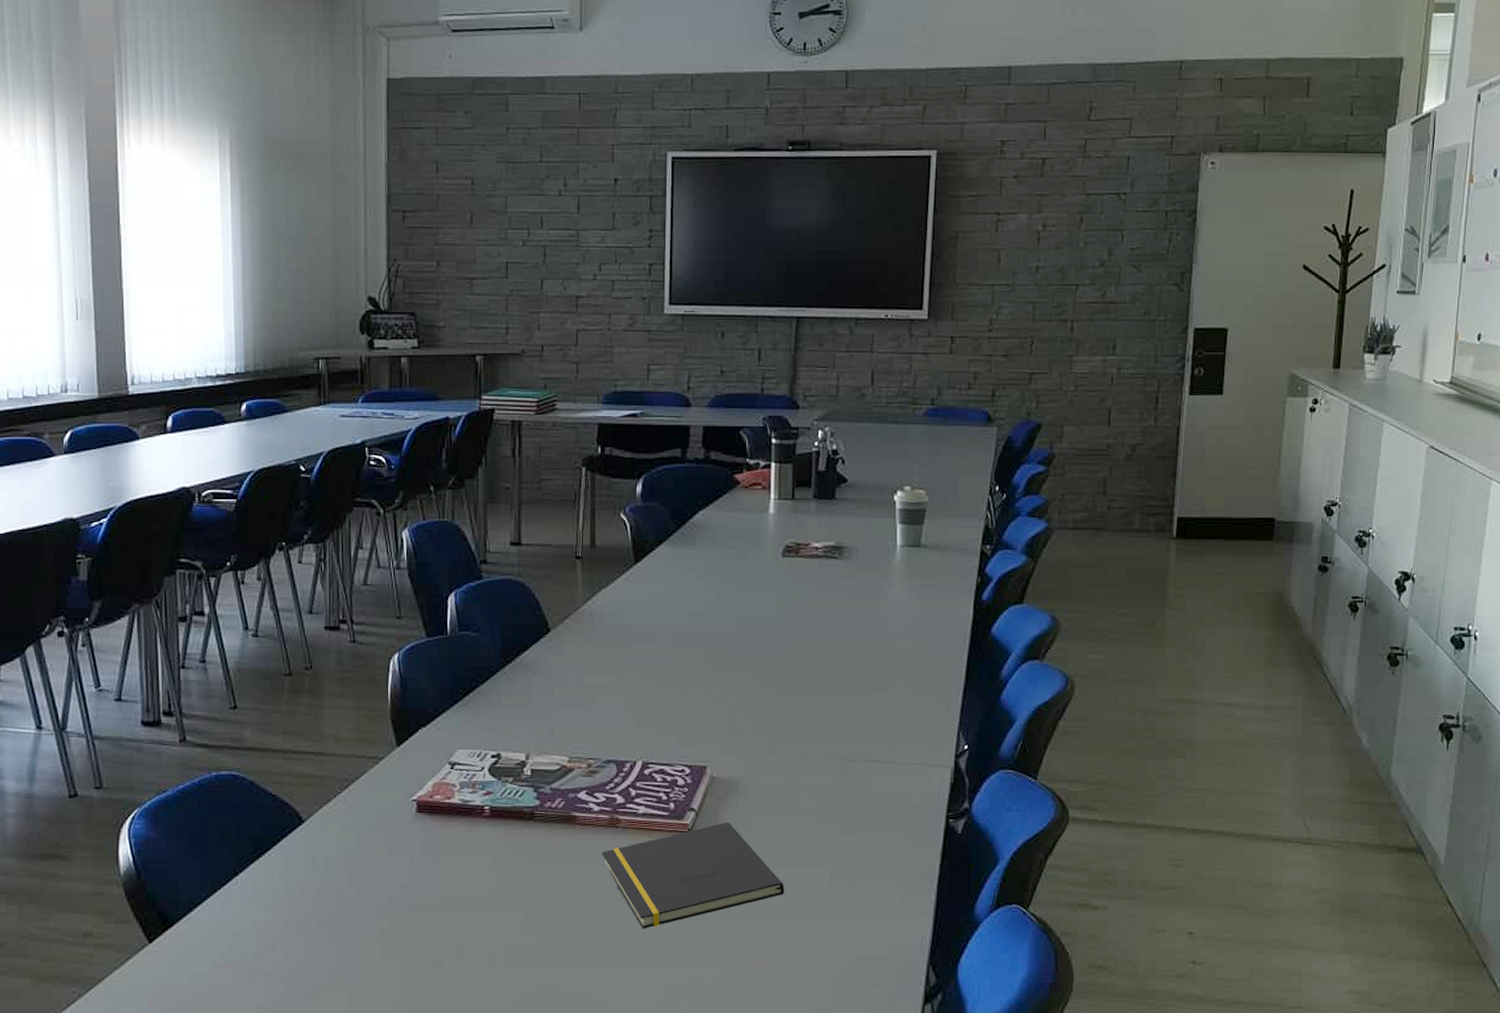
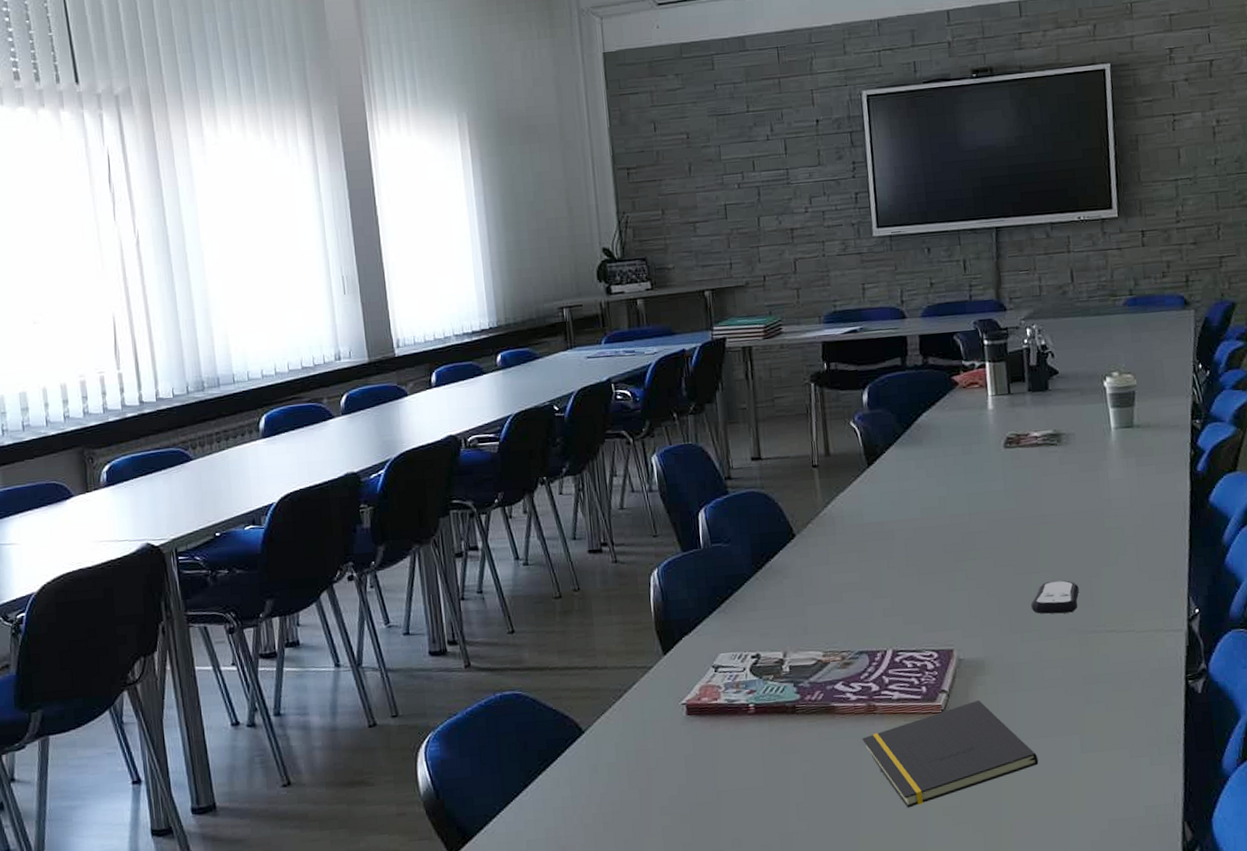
remote control: none [793,703,845,738] -> present [1030,580,1079,614]

